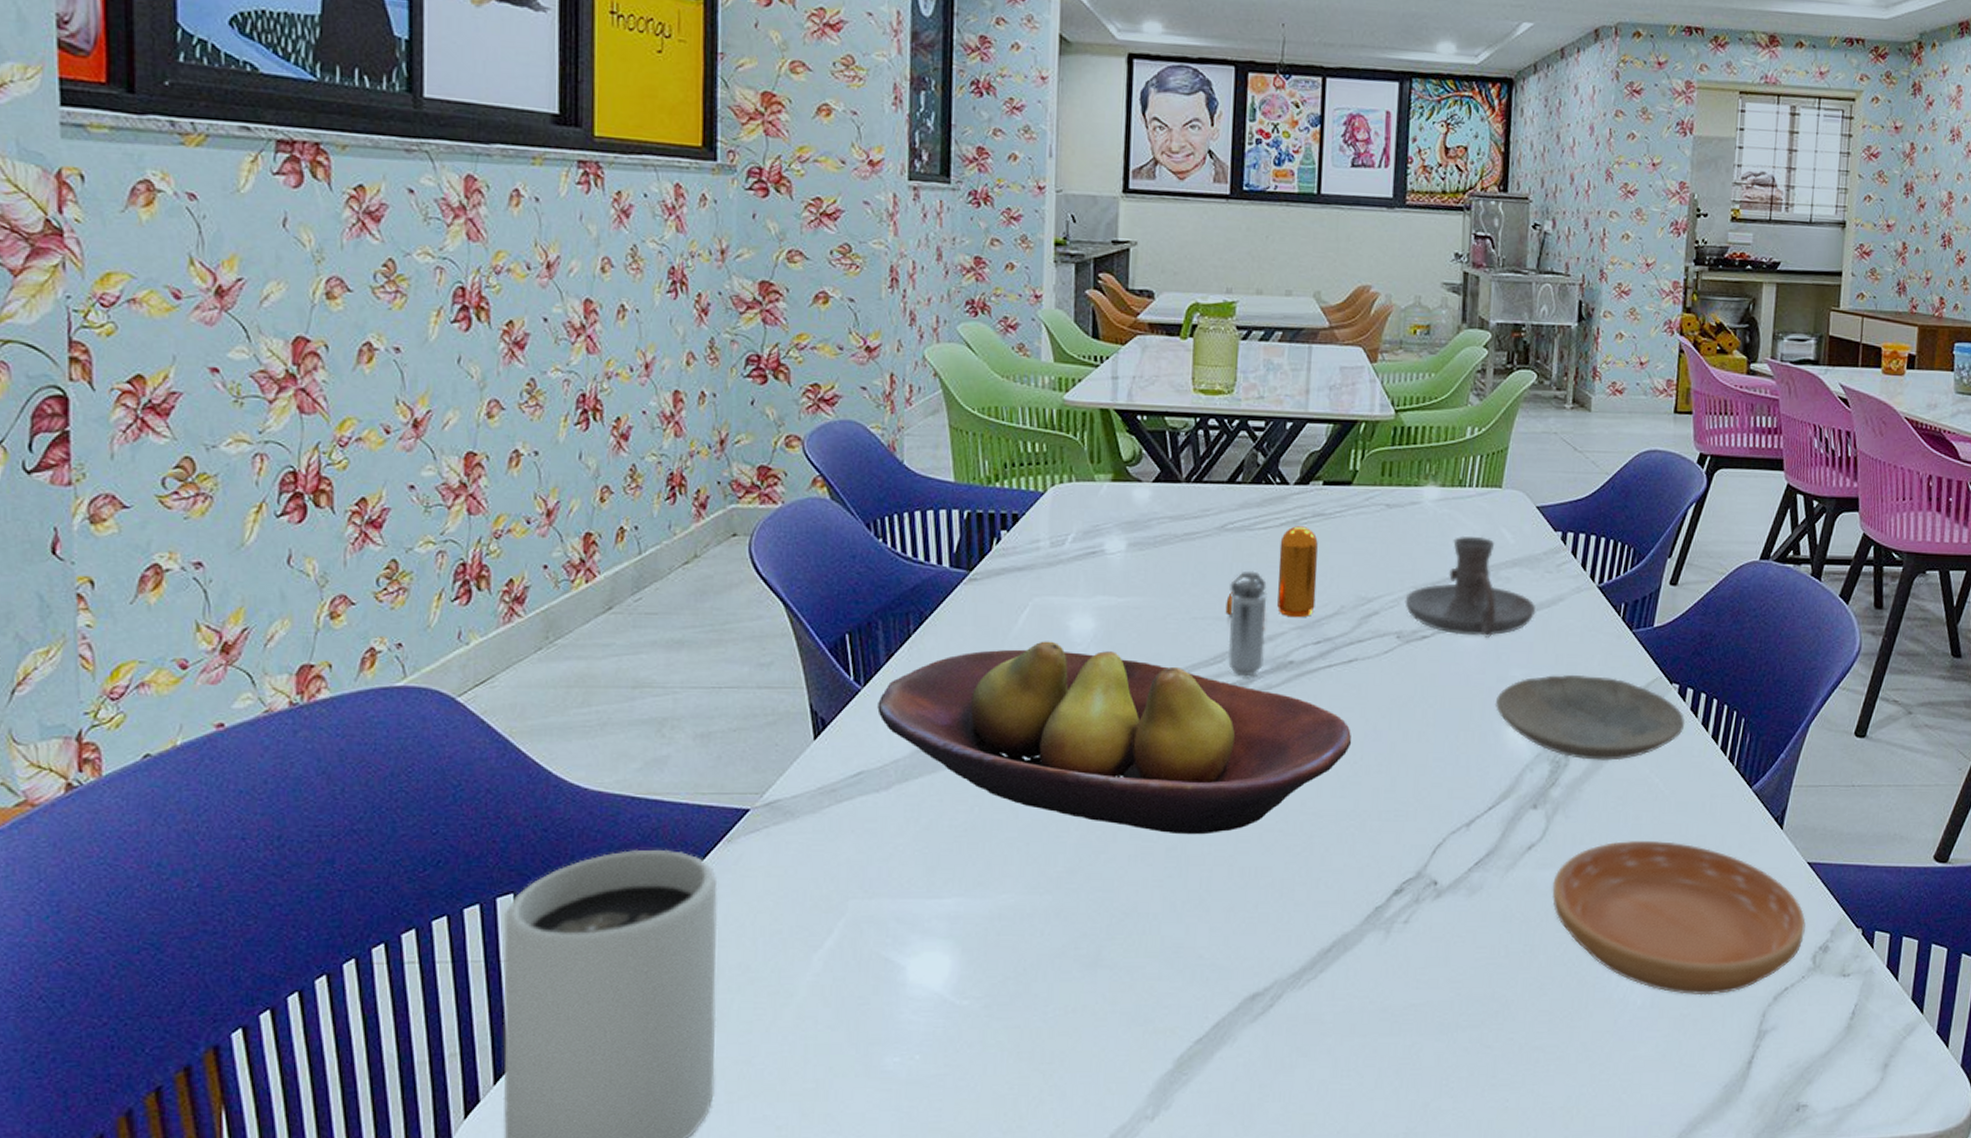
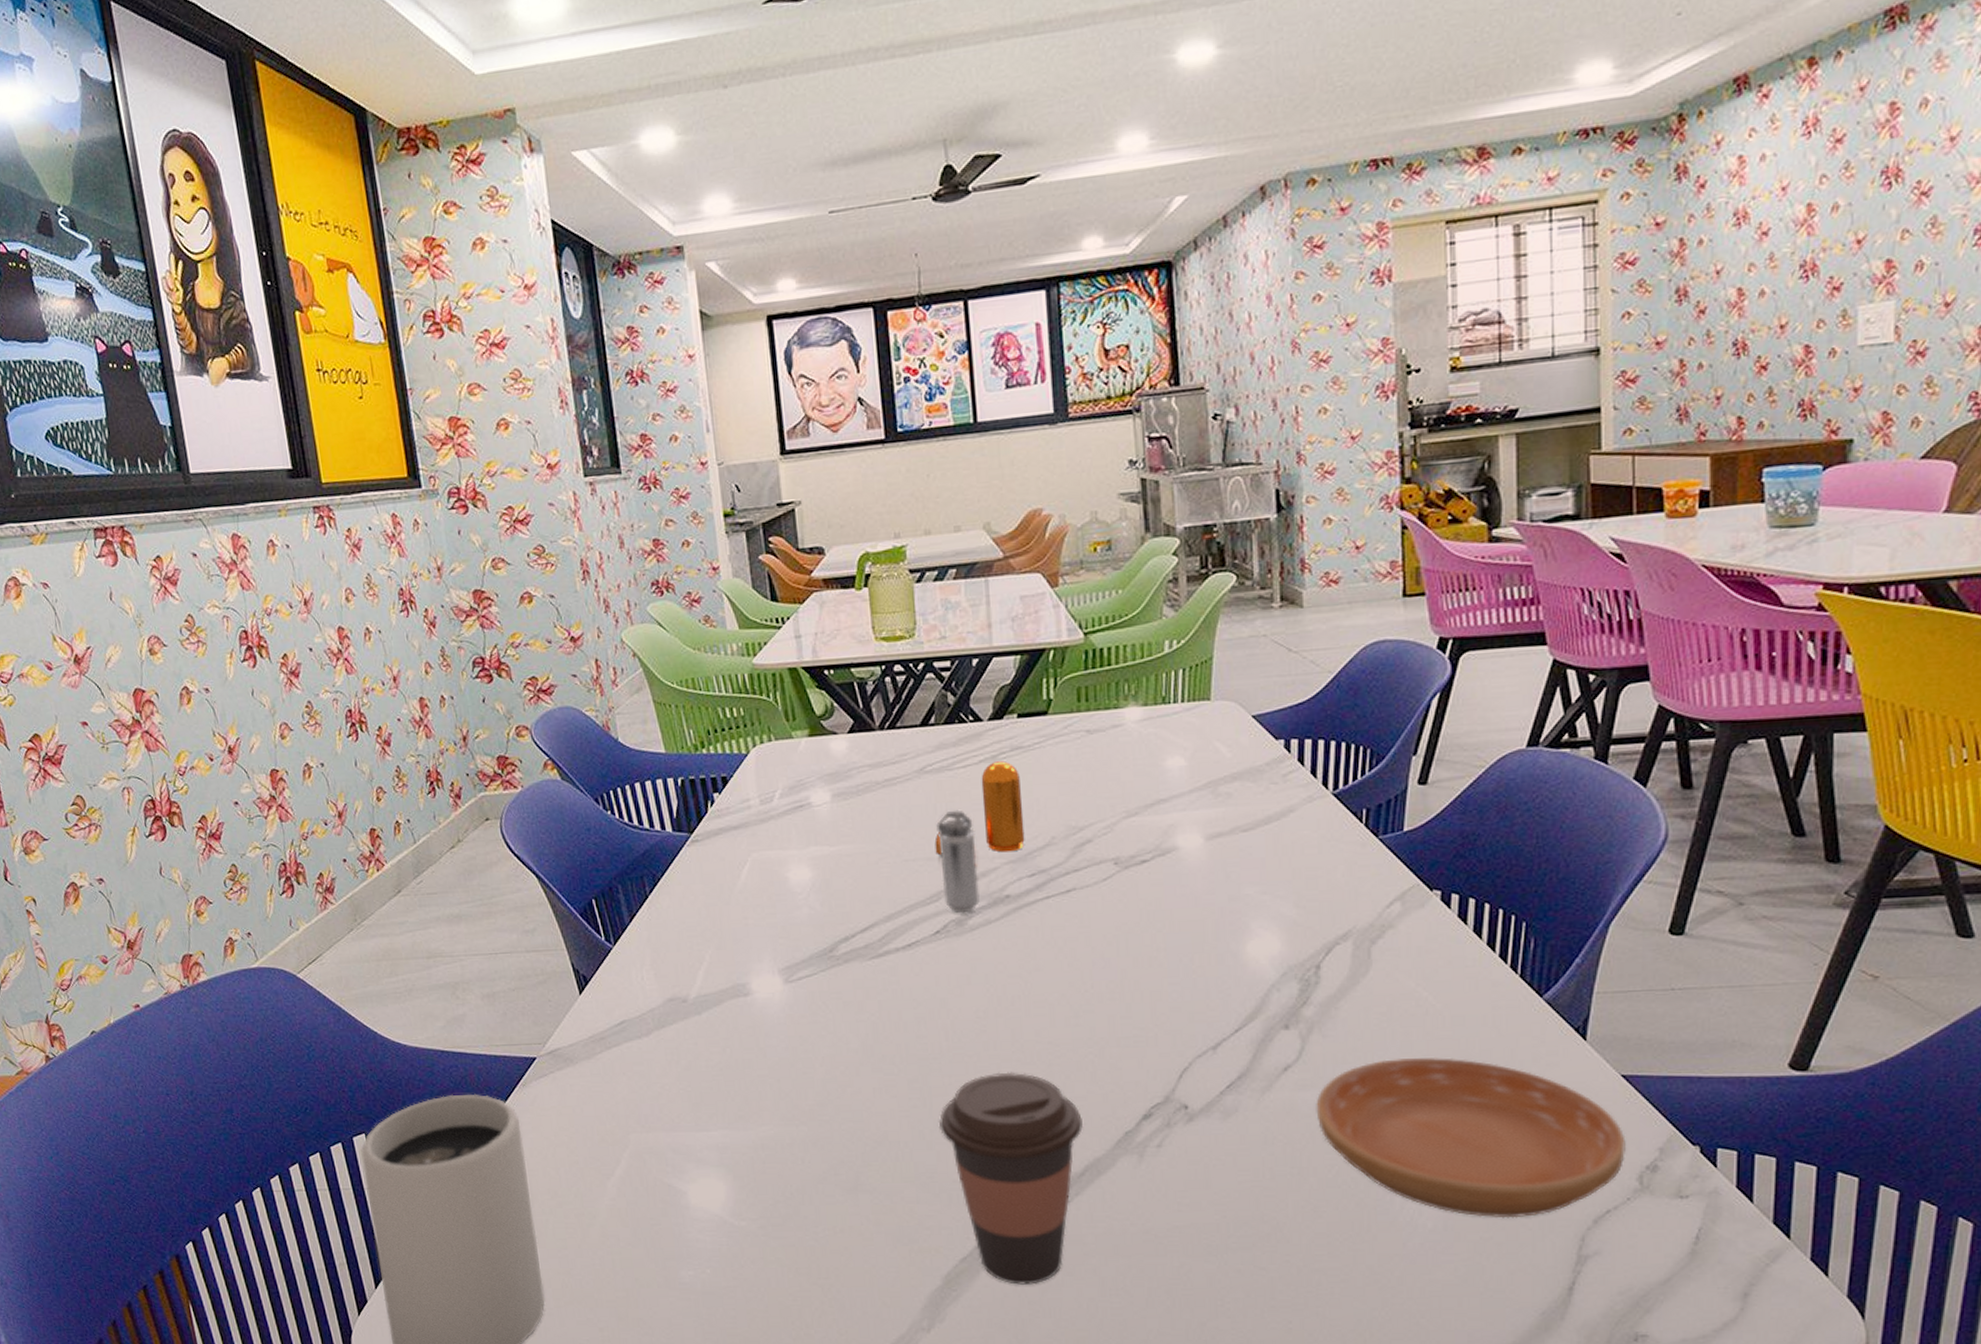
fruit bowl: present [877,641,1352,835] -> none [628,892,1080,1067]
coffee cup: none [1191,842,1336,1067] -> present [938,1072,1083,1285]
candle holder: present [1405,535,1536,638] -> none [1118,753,1265,857]
plate: present [1494,675,1685,761] -> none [1229,888,1452,977]

